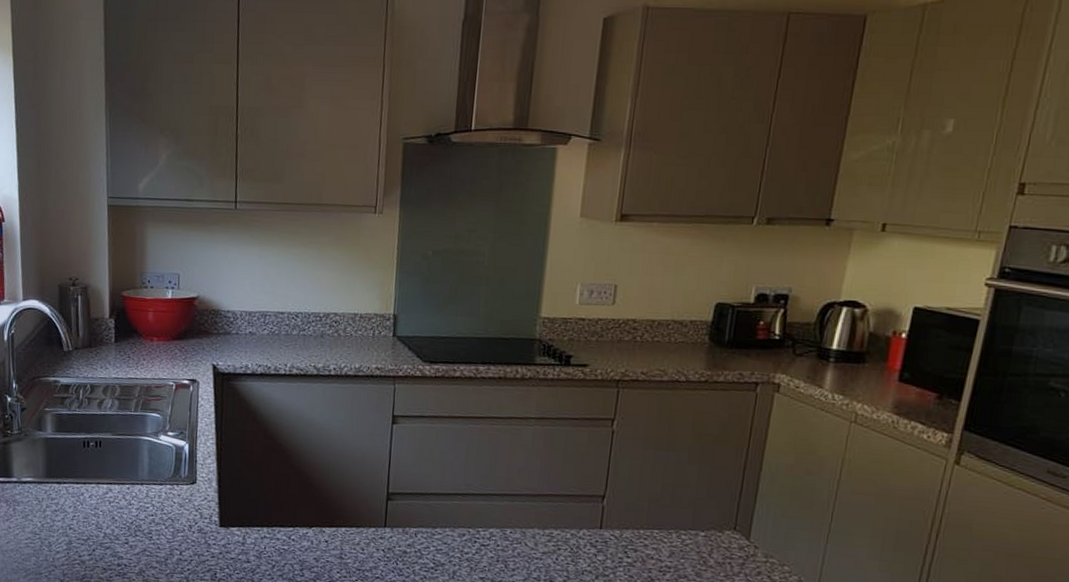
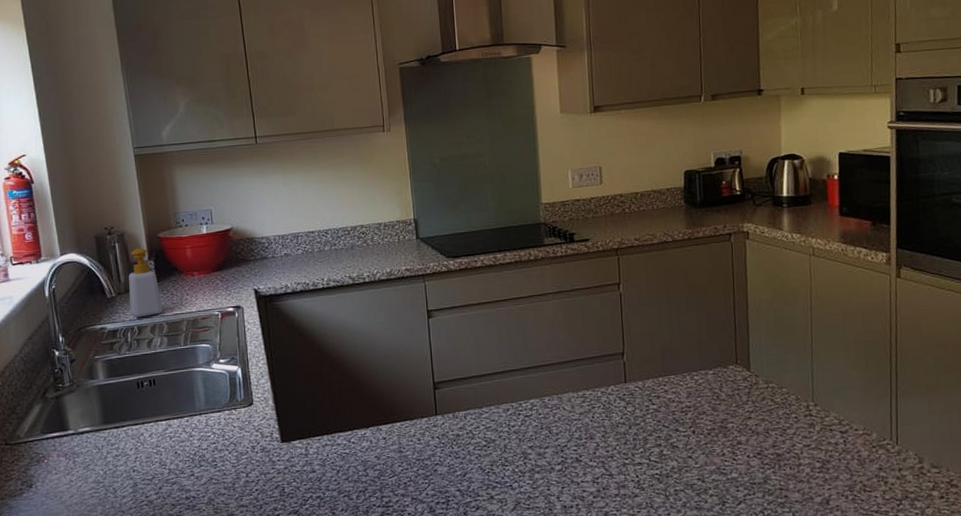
soap bottle: none [84,304,119,376] -> present [129,248,164,318]

